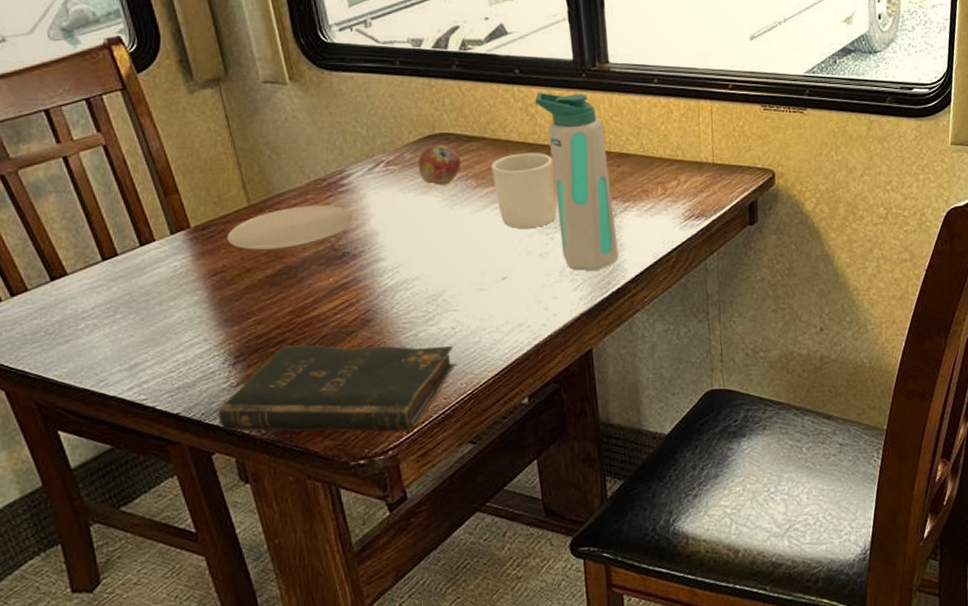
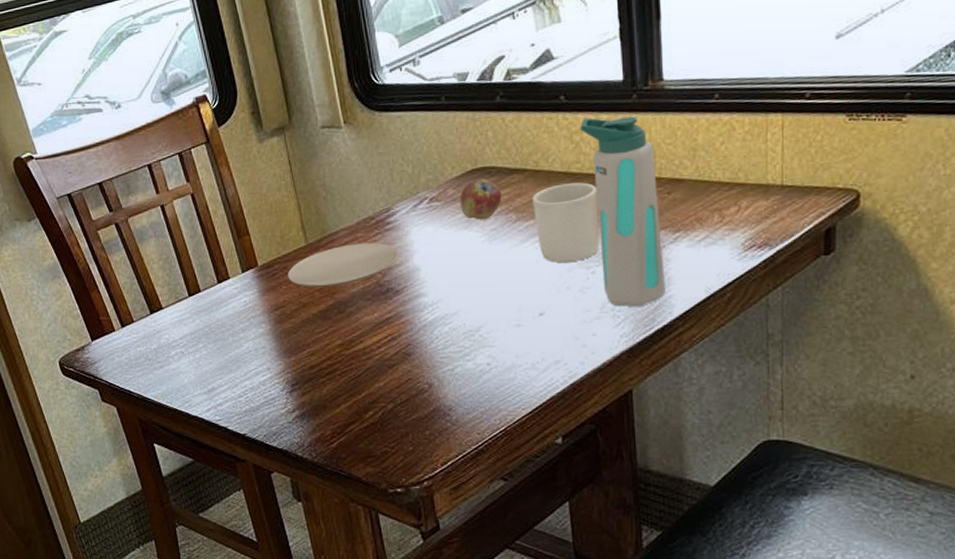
bible: present [217,344,457,433] -> none [276,375,491,465]

